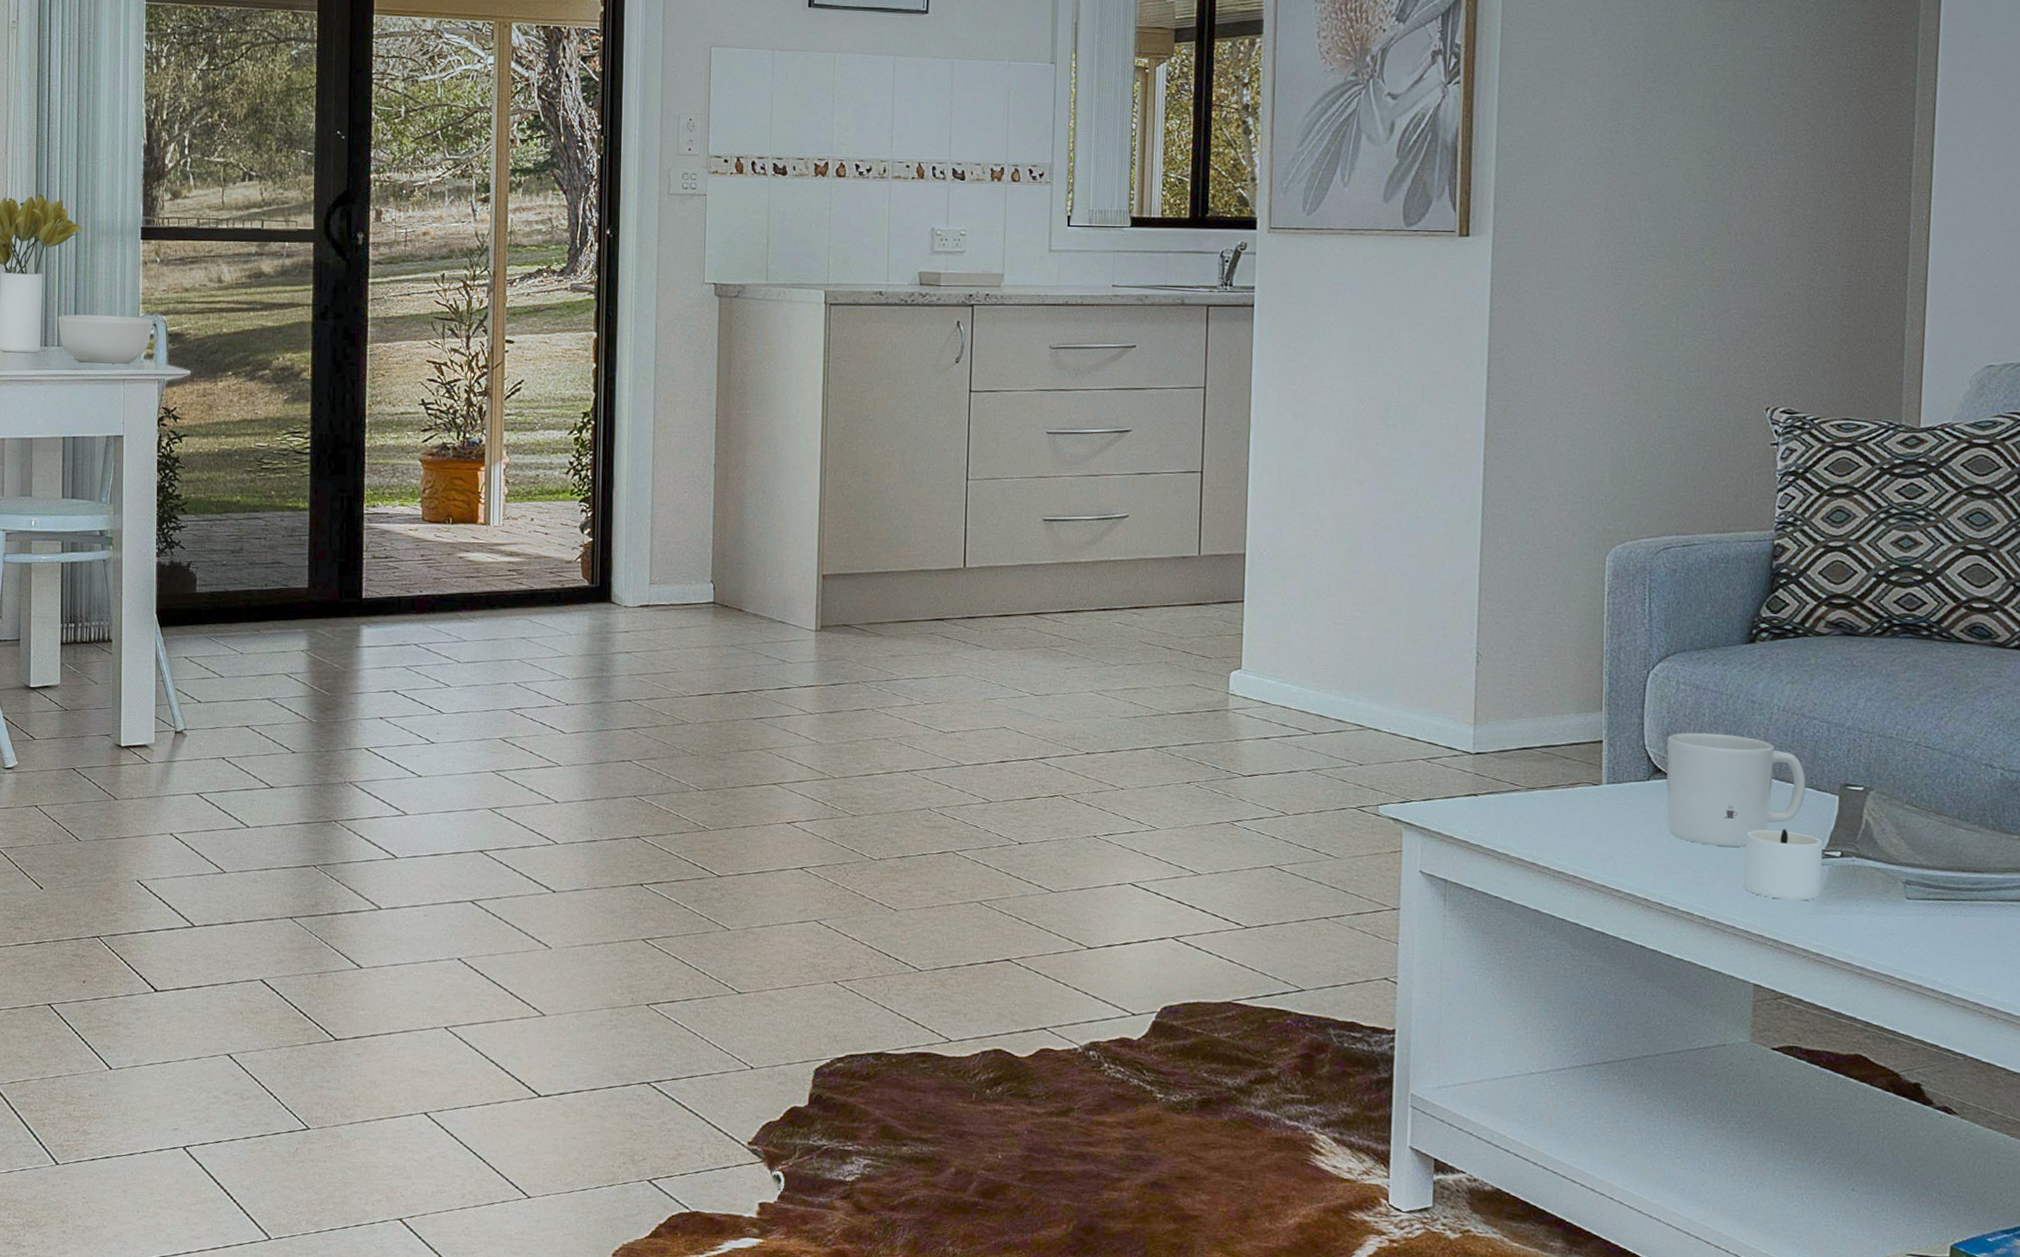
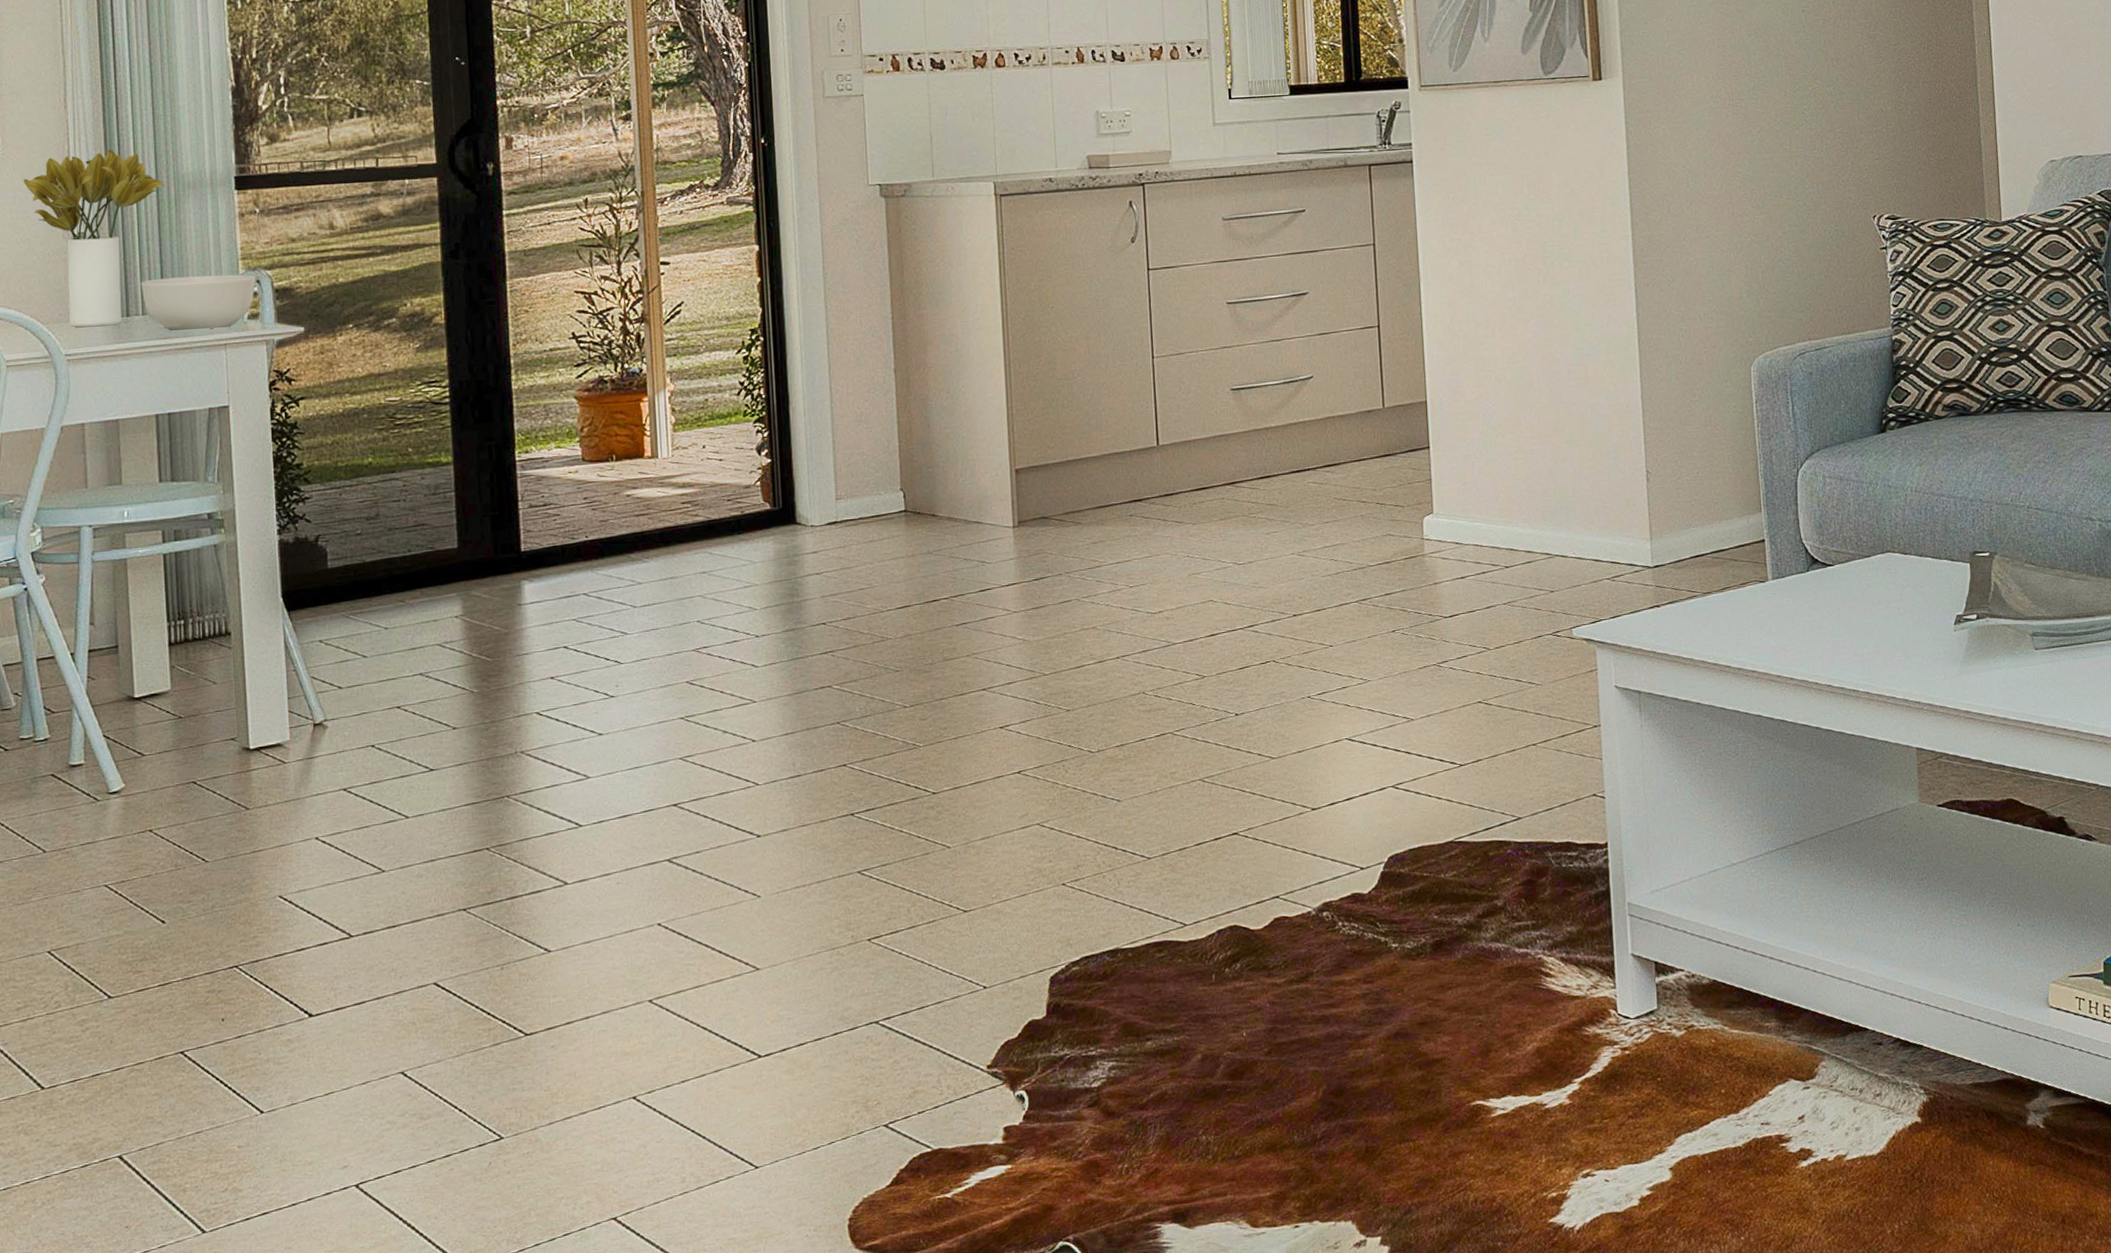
mug: present [1666,732,1806,847] -> none [1820,519,1942,625]
candle: present [1744,829,1823,901] -> none [1896,600,1964,666]

